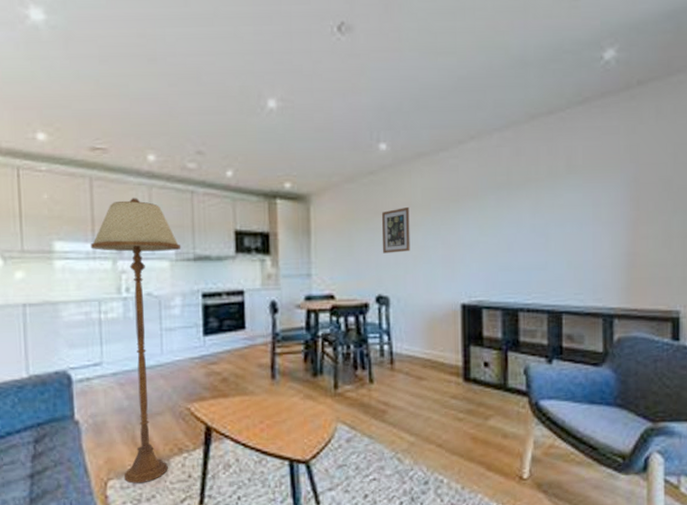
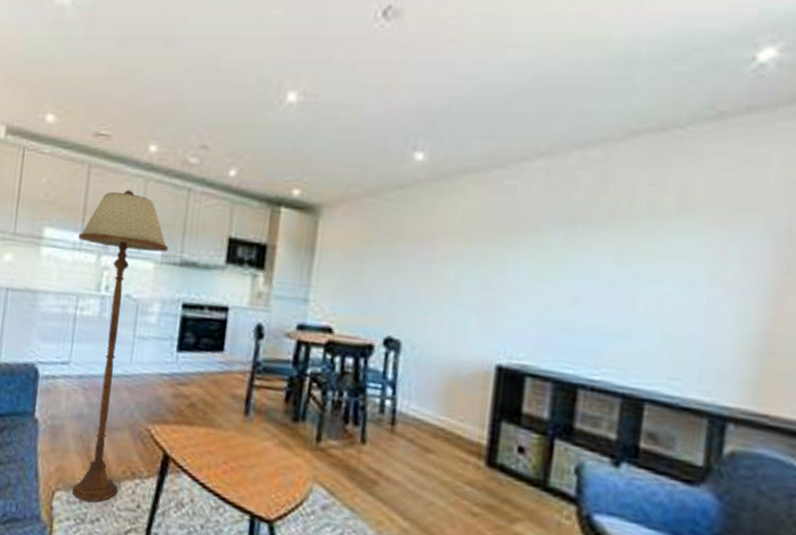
wall art: present [381,206,410,254] -> none [400,232,443,289]

